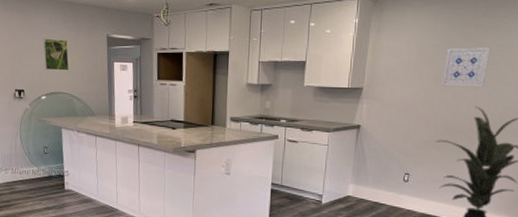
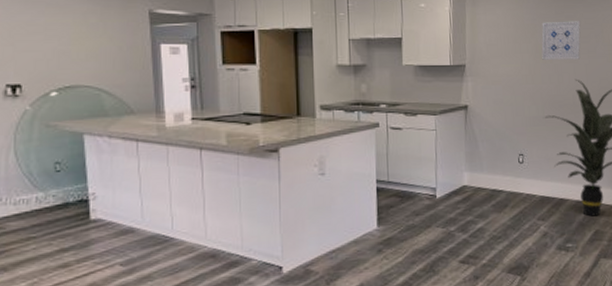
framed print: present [43,38,69,71] -> none [51,15,94,57]

